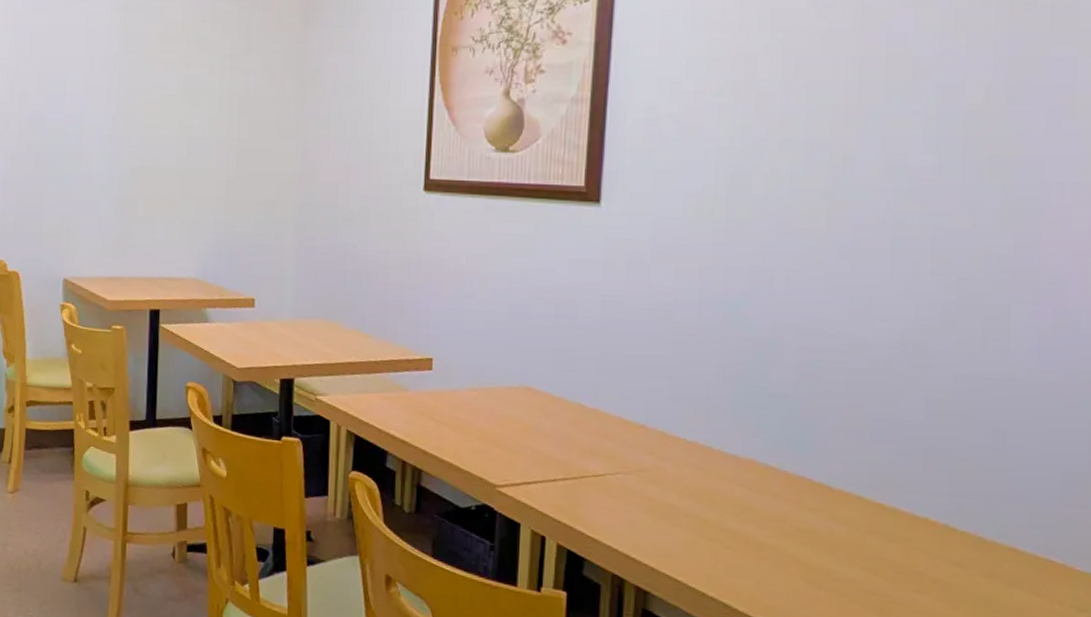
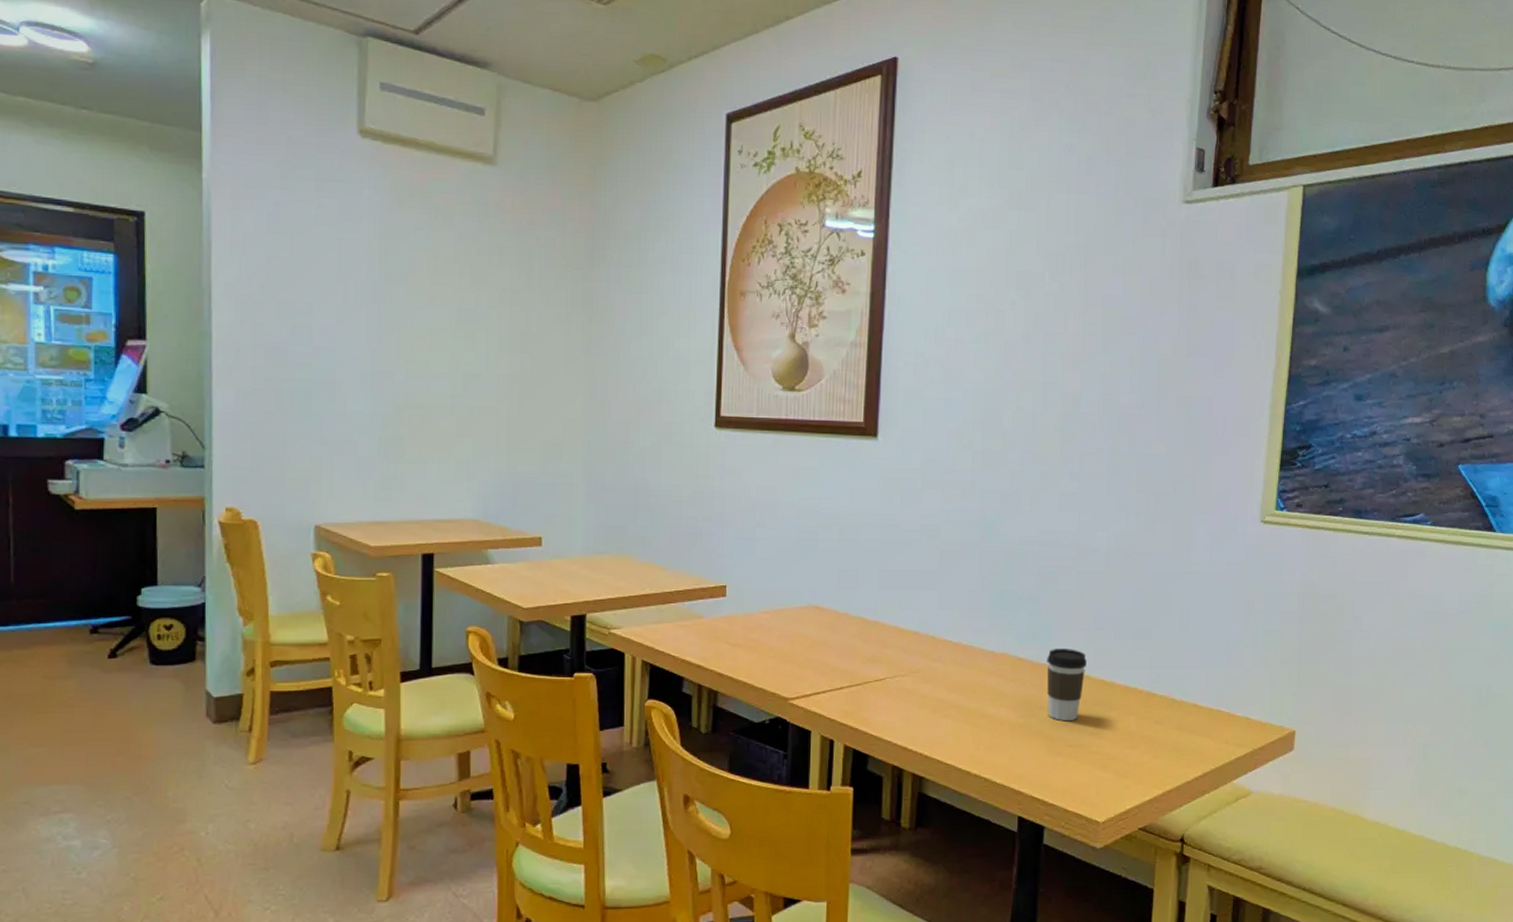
coffee cup: none [806,459,859,550] -> present [1047,648,1087,722]

